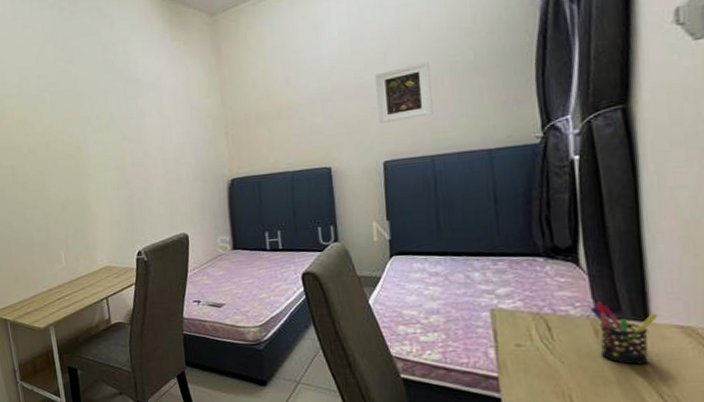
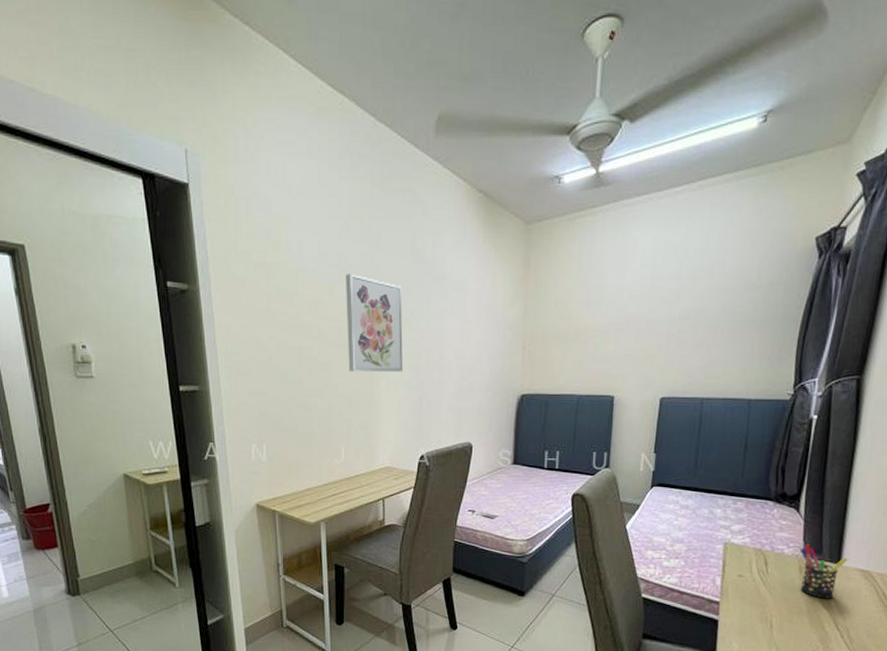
wall art: none [46,91,111,181] -> present [345,274,404,373]
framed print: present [375,61,433,124] -> none [663,308,715,361]

